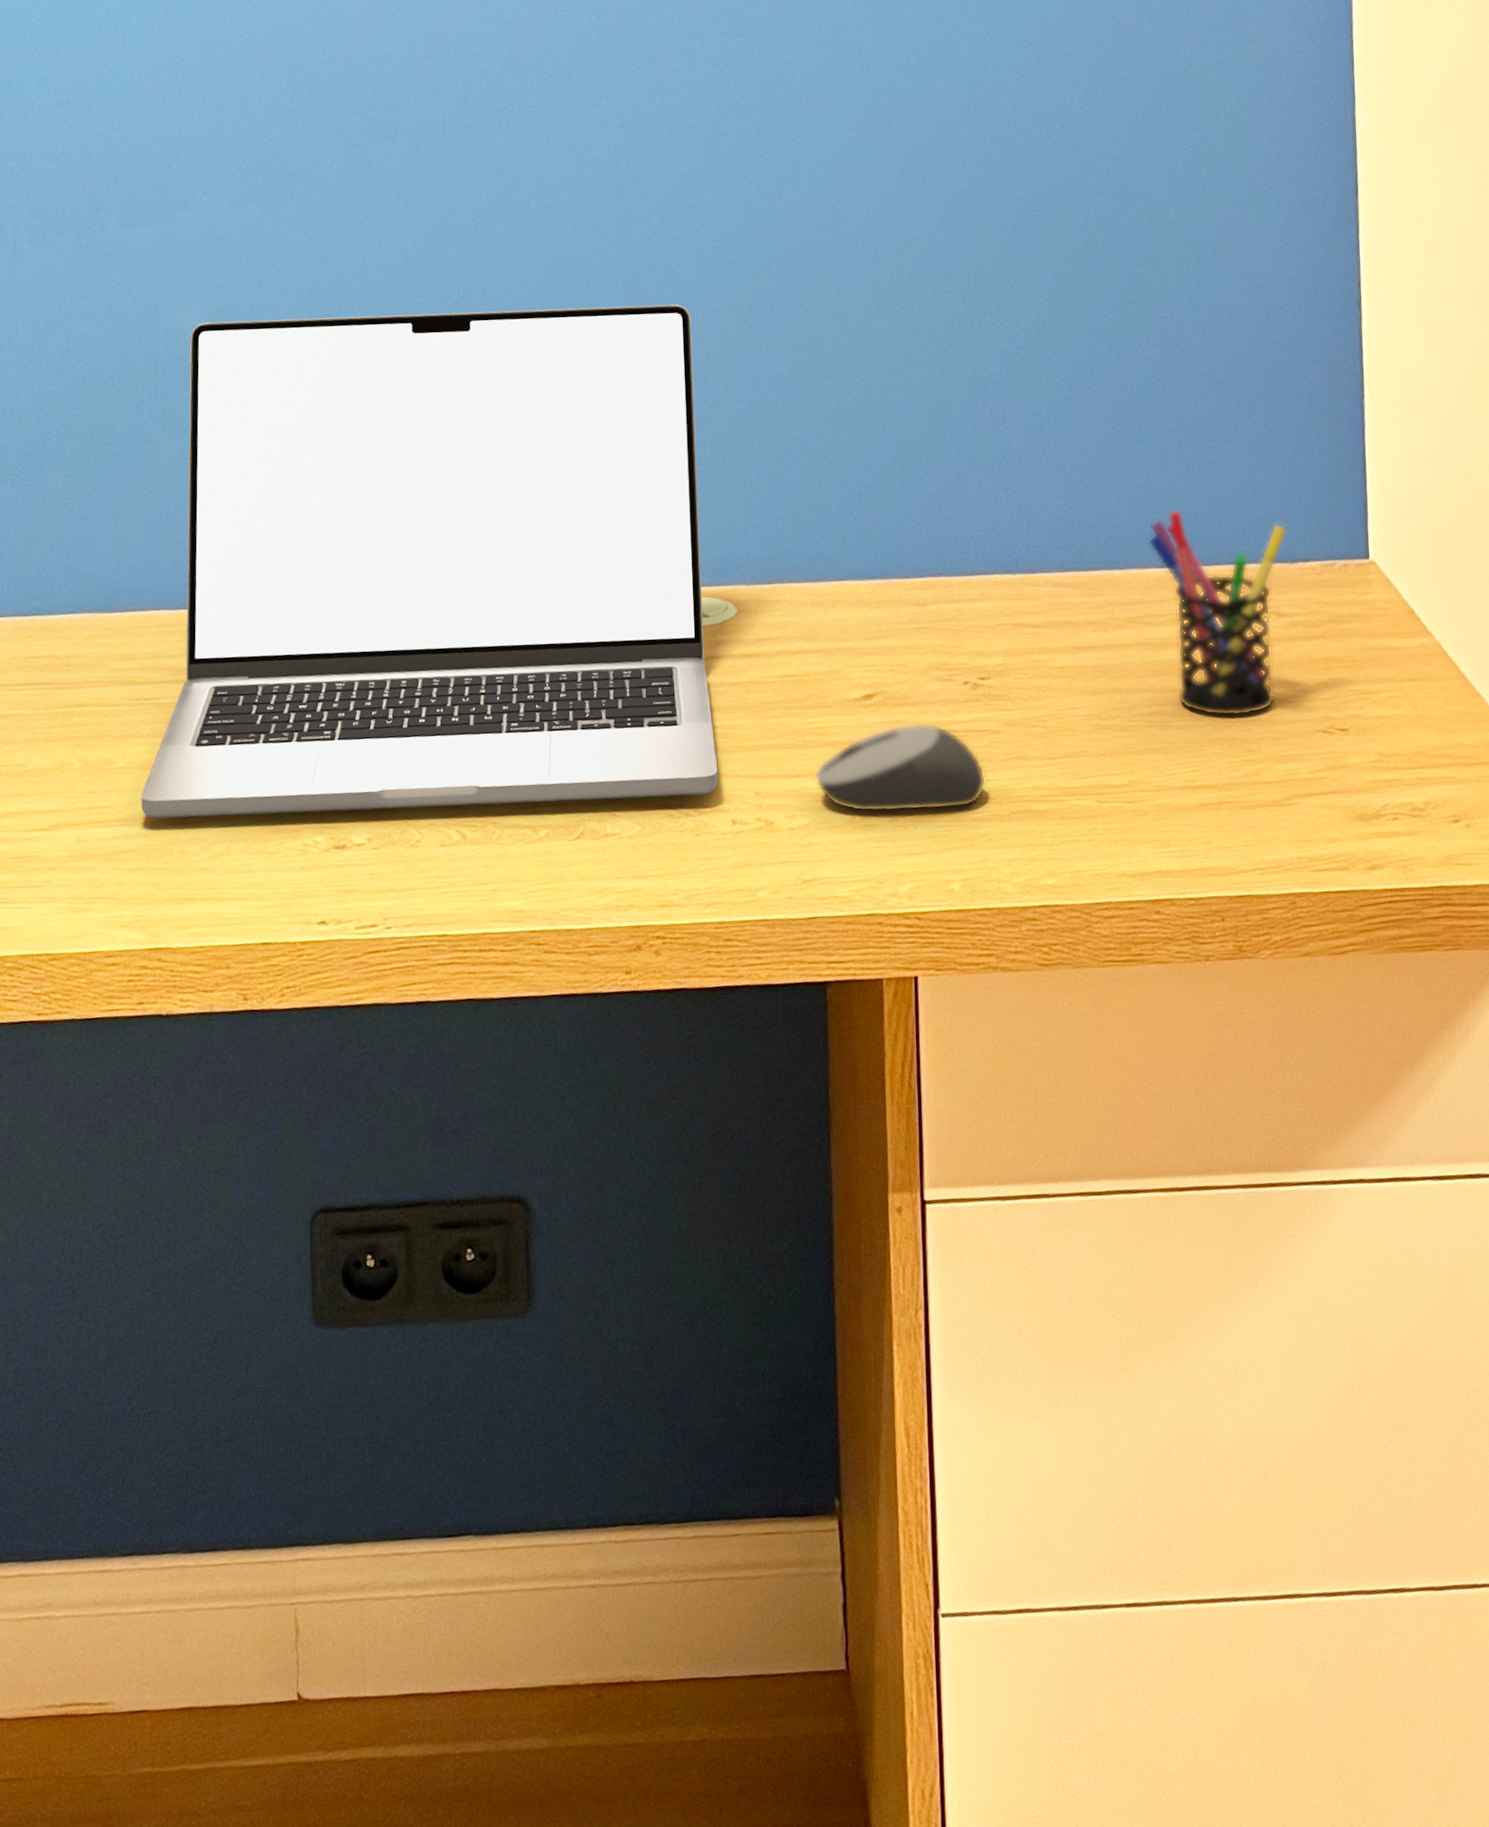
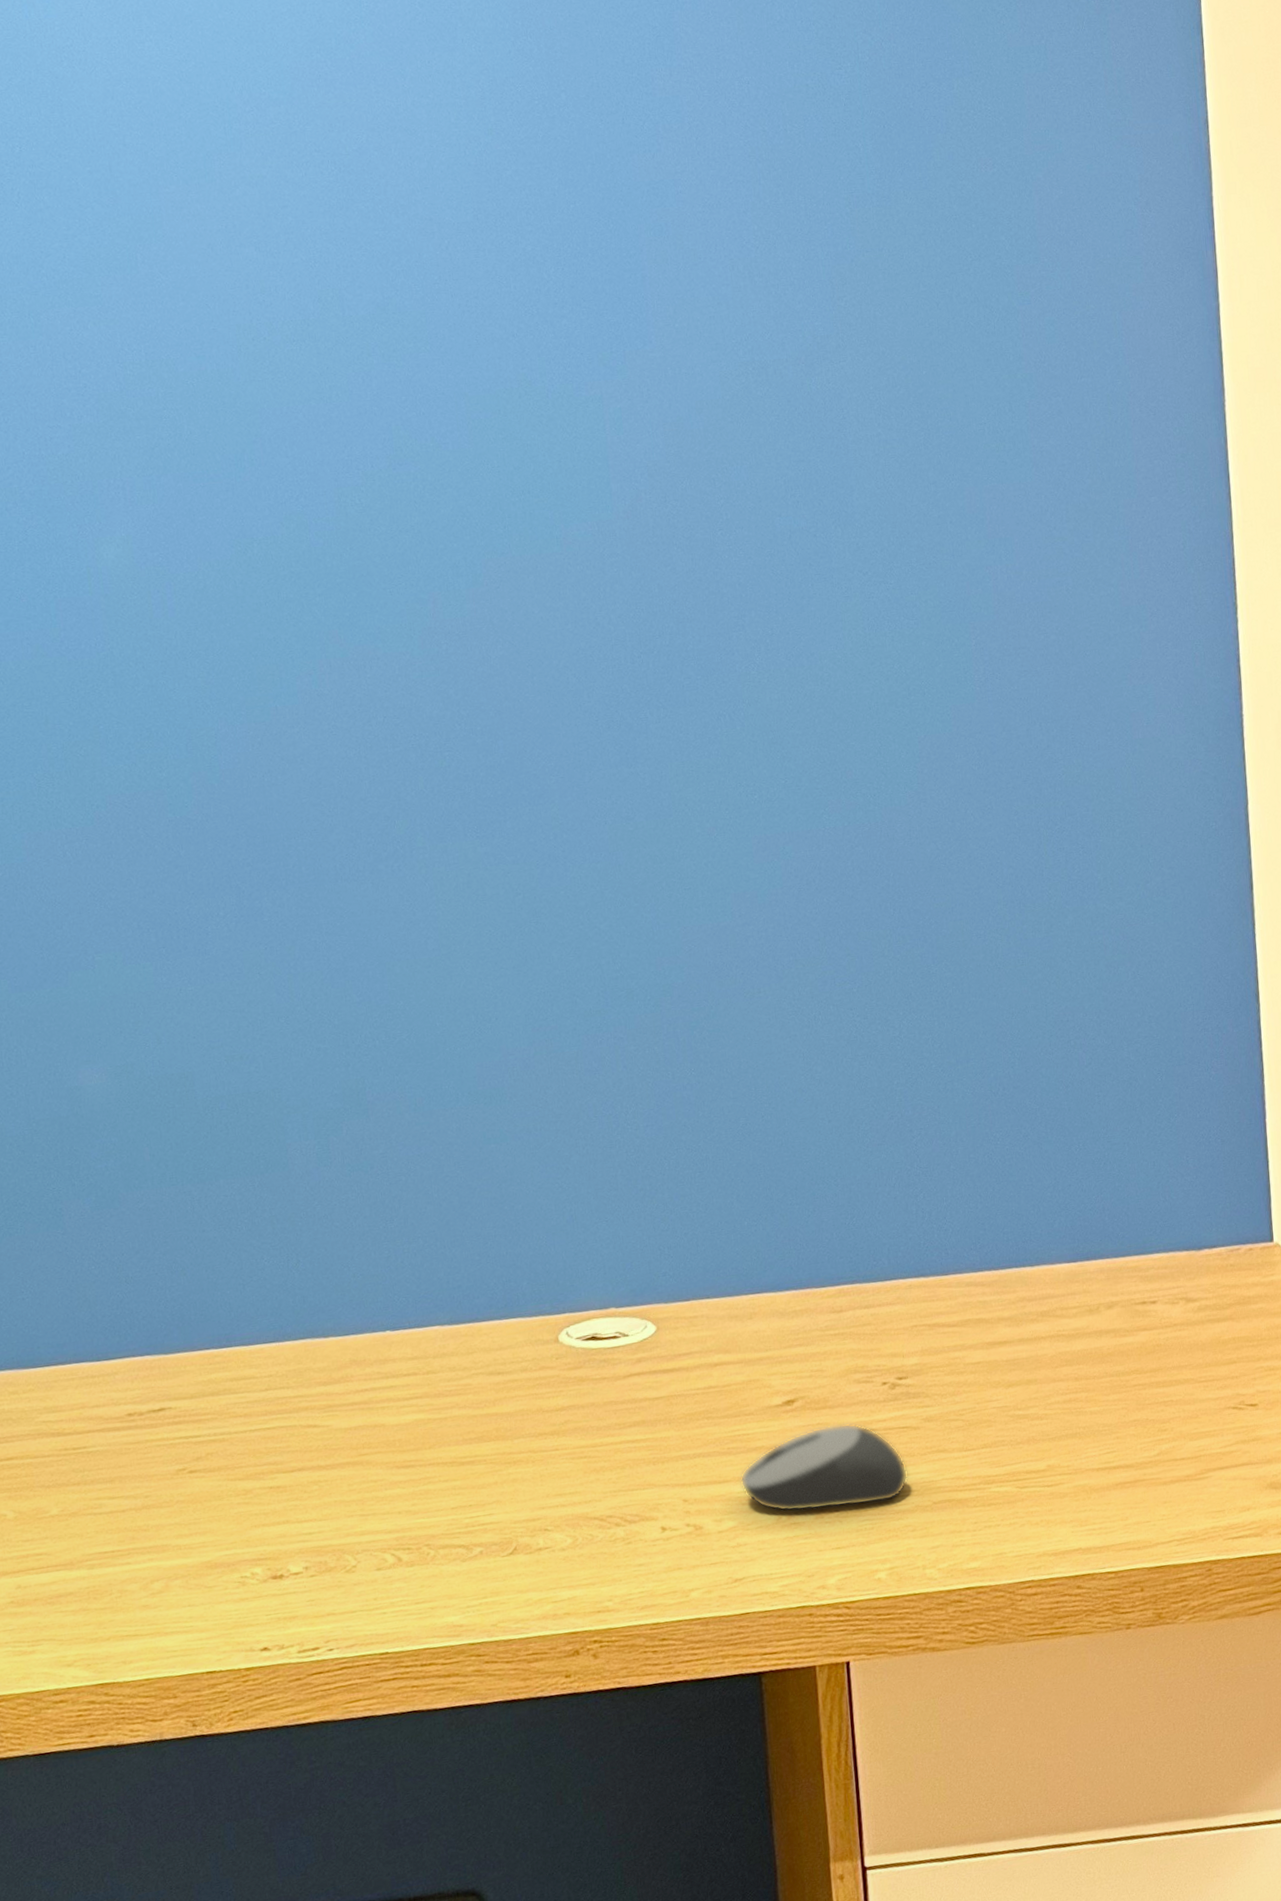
laptop: present [141,304,719,819] -> none [76,1035,647,1562]
pen holder: present [1148,509,1288,717] -> none [1057,1205,1194,1400]

